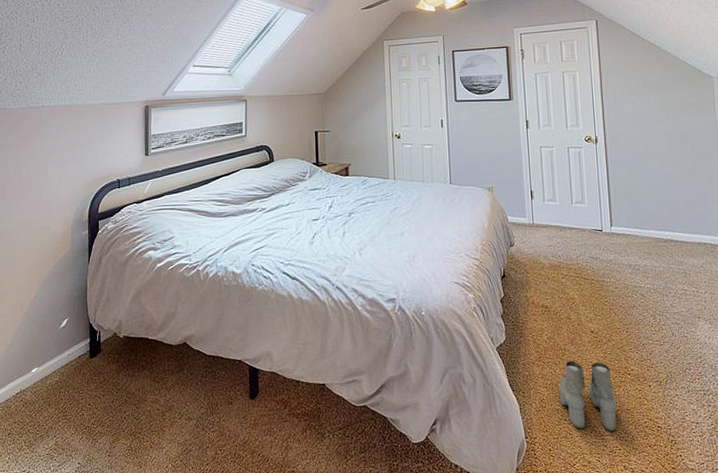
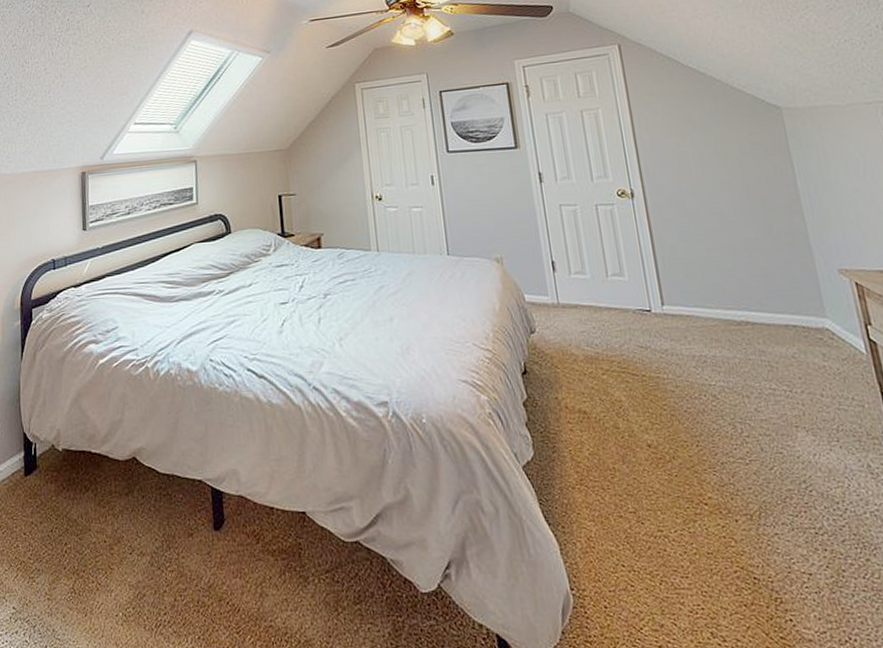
boots: present [559,360,617,431] -> none [610,484,696,583]

